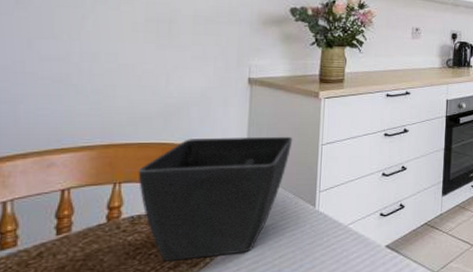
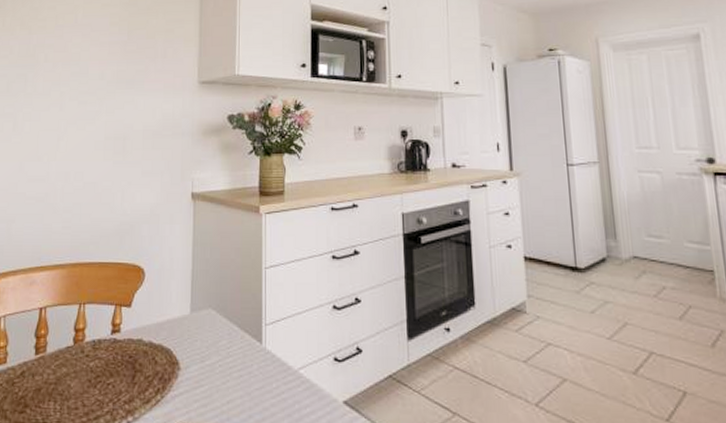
flower pot: present [138,136,293,261] -> none [98,257,236,395]

